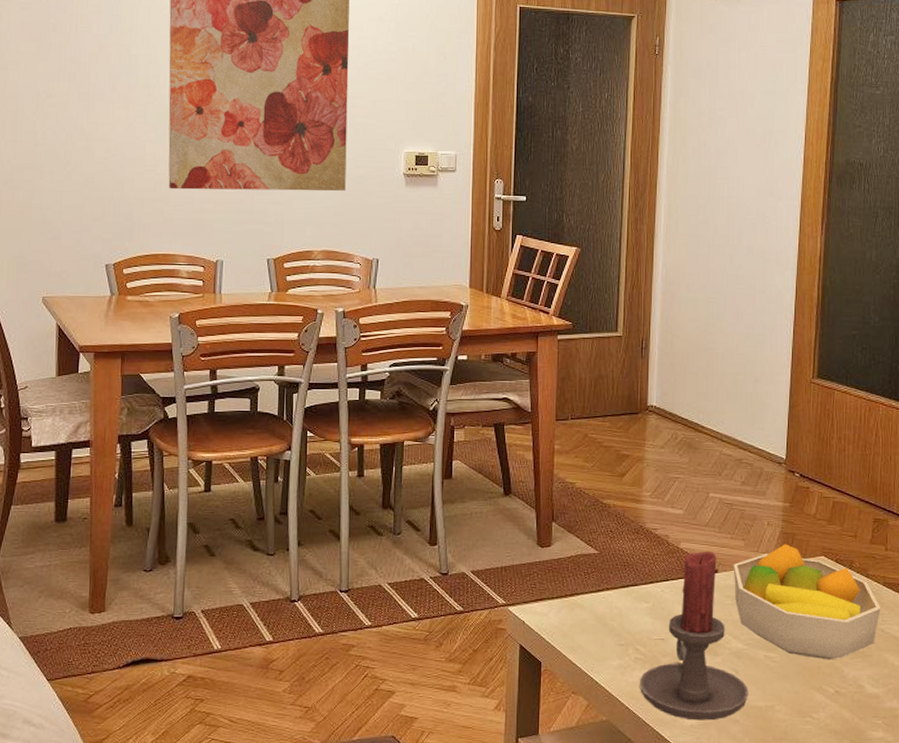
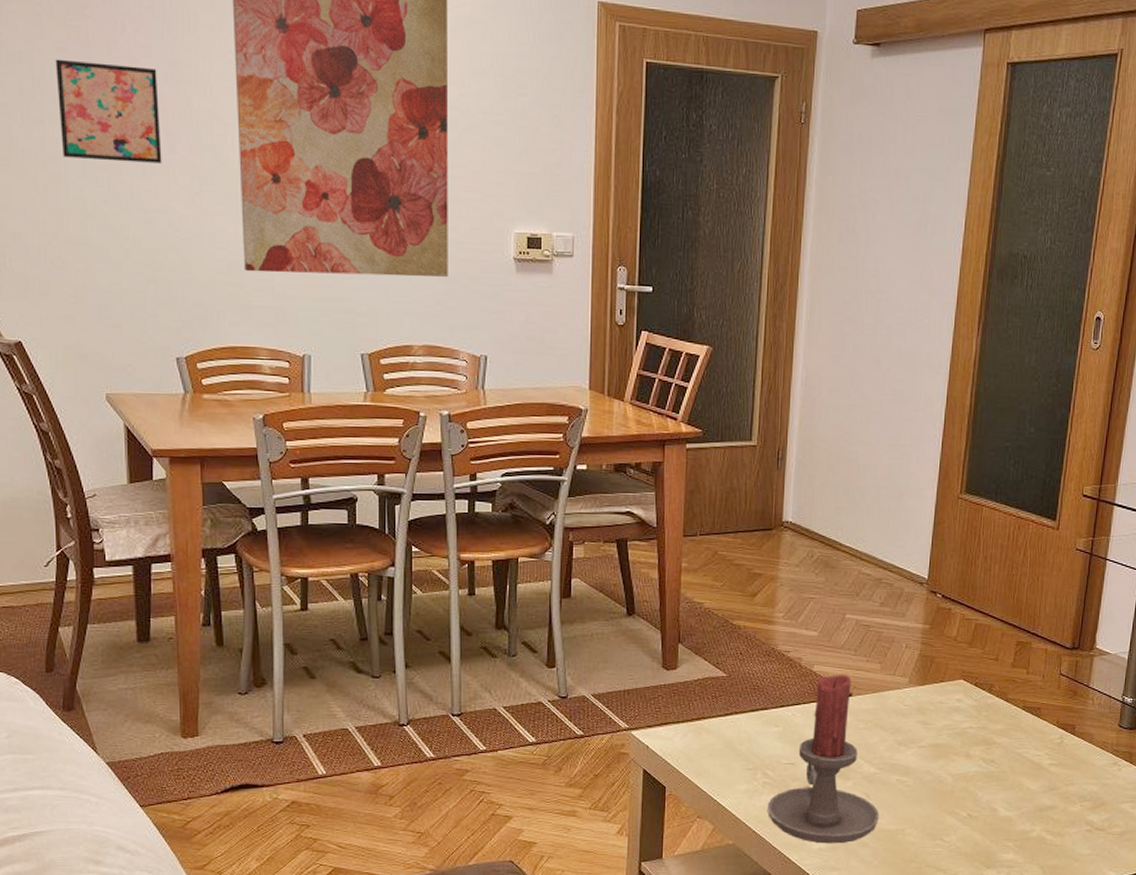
wall art: none [19,17,104,100] -> present [55,59,162,164]
fruit bowl: present [733,544,881,660] -> none [868,667,1019,784]

